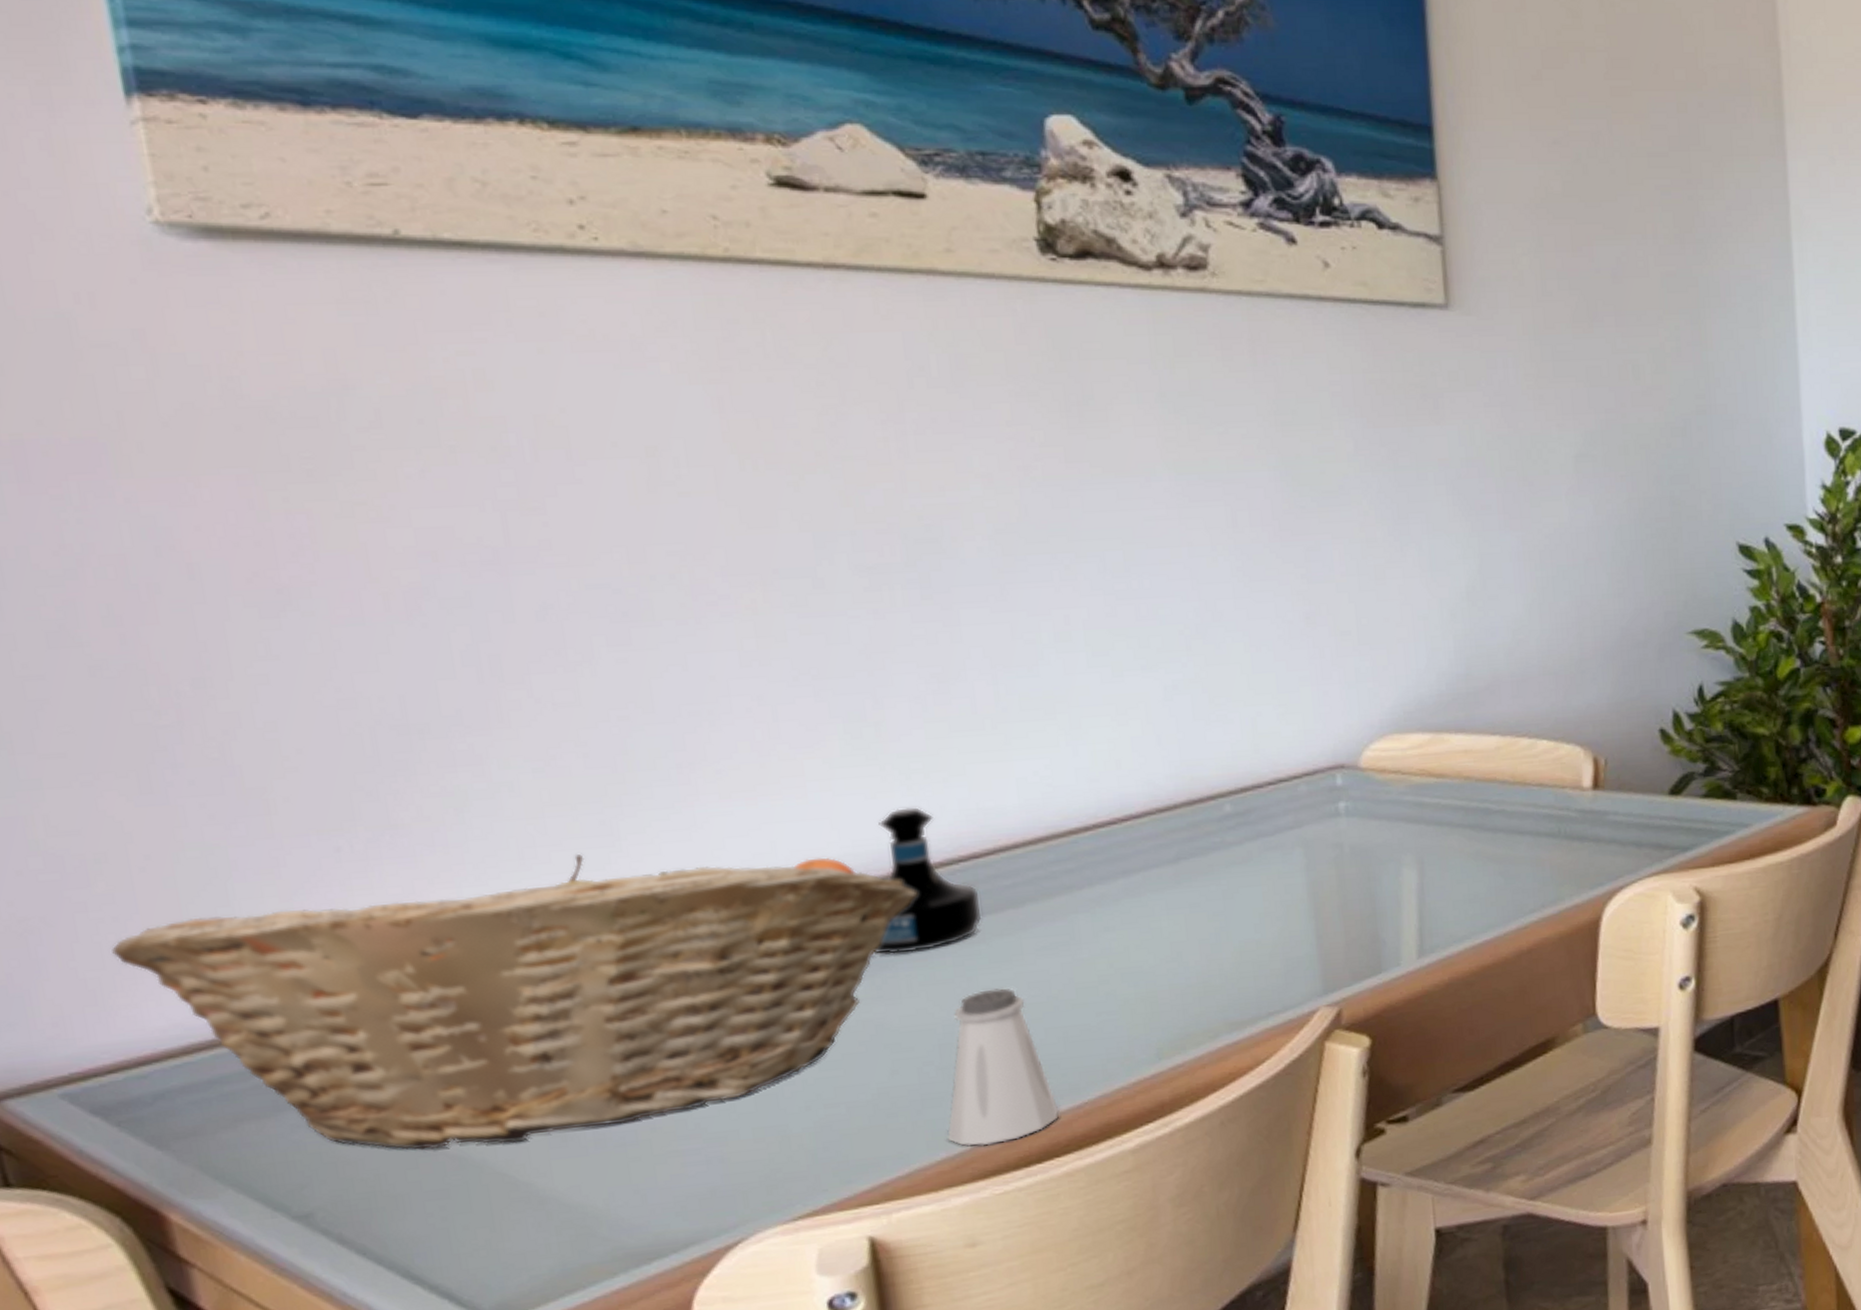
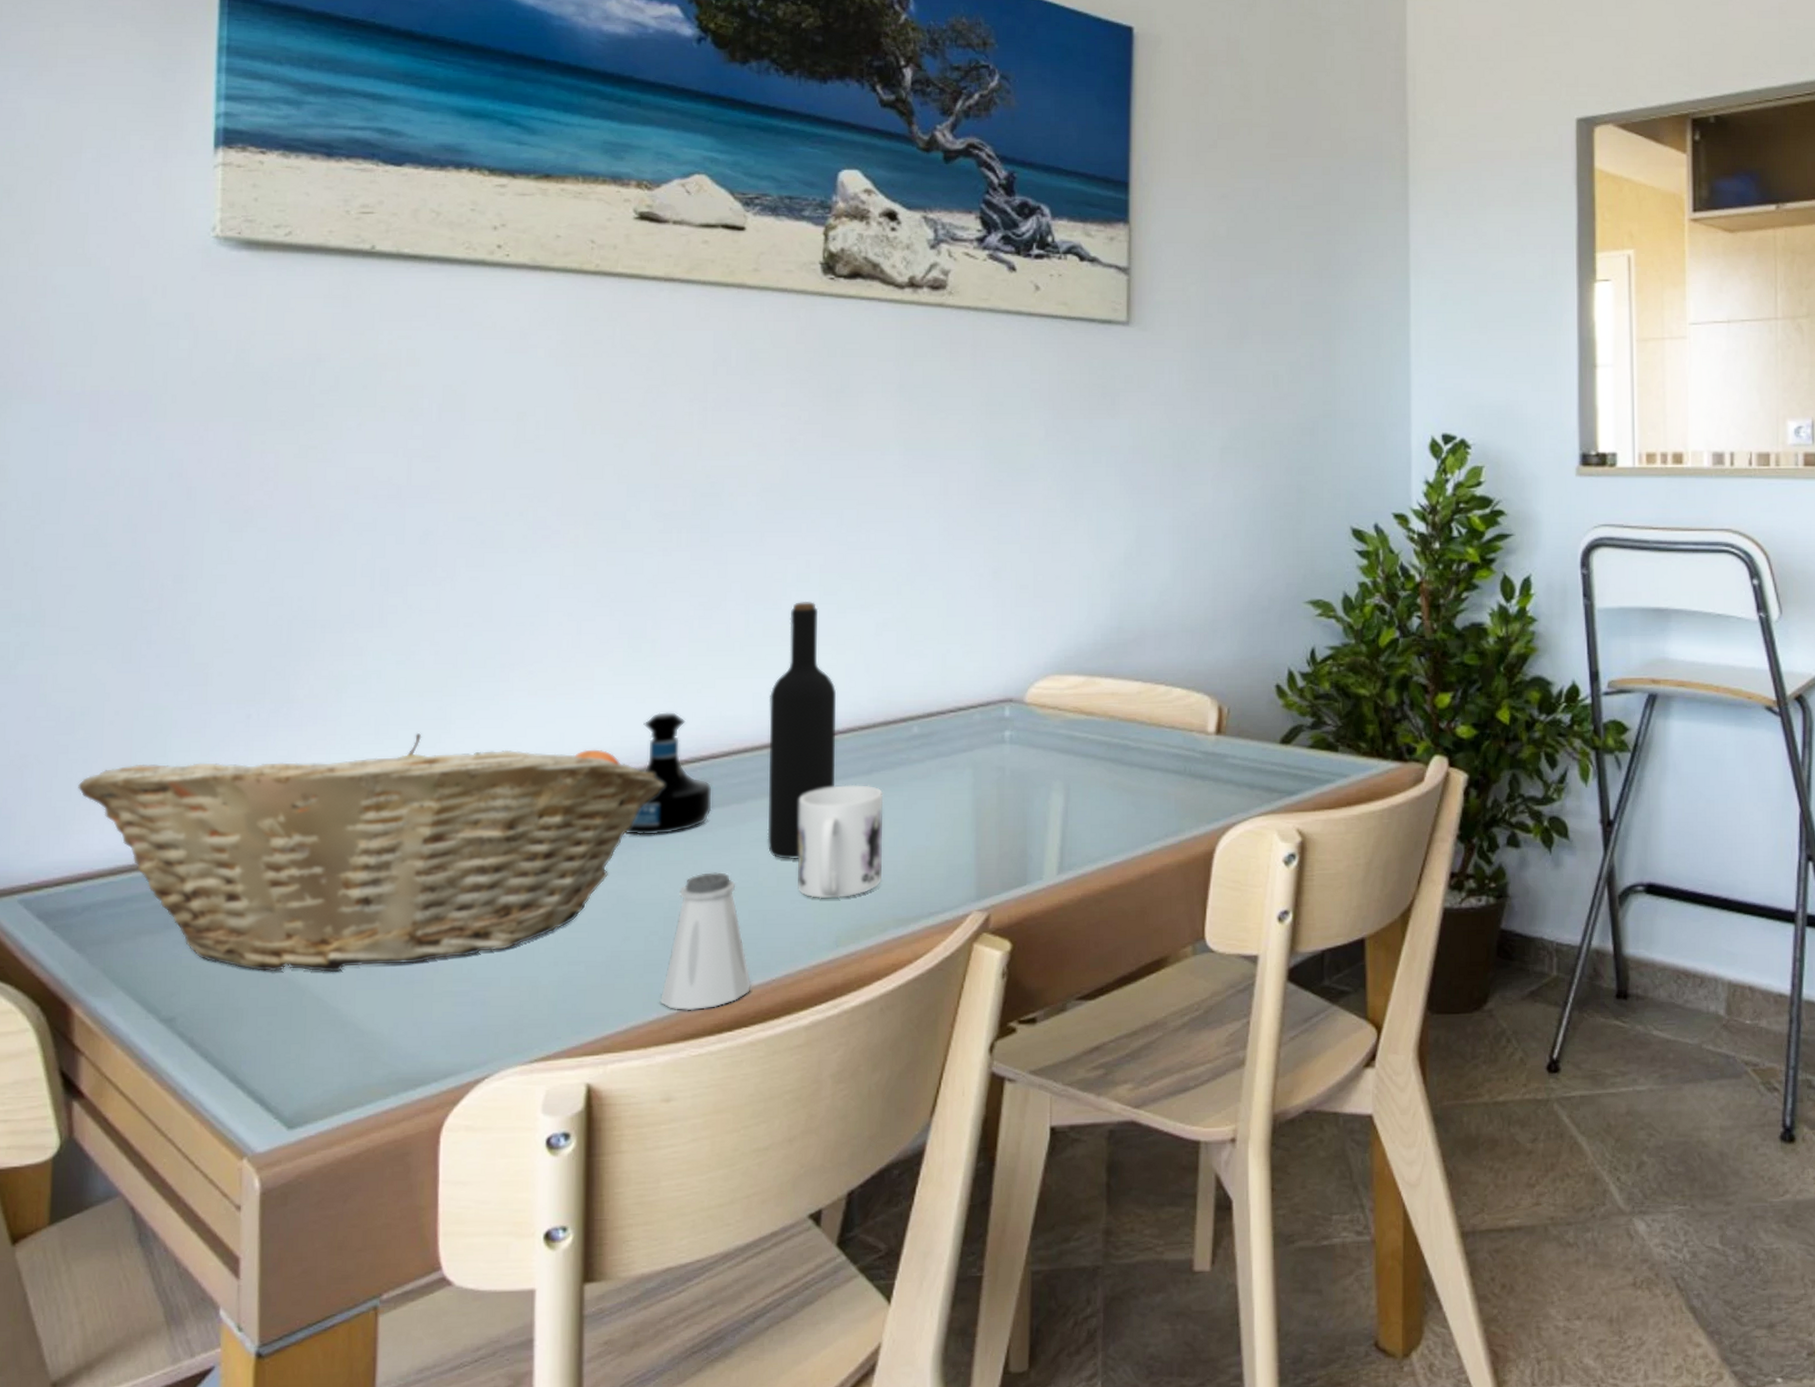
wine bottle: none [1037,665,1137,968] -> present [767,602,837,860]
mug: none [1091,875,1206,1009] -> present [797,785,884,899]

